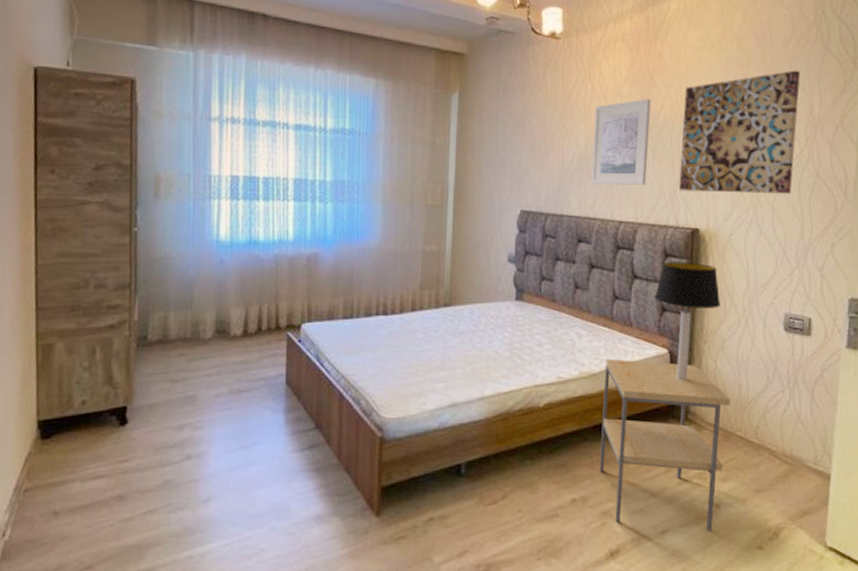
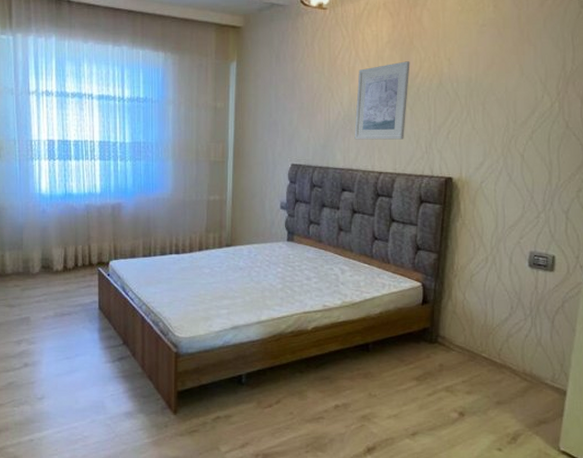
side table: present [599,358,730,531] -> none [359,290,476,435]
table lamp: present [654,262,720,381] -> none [409,207,470,310]
wall art: present [679,70,800,194] -> none [435,28,554,145]

